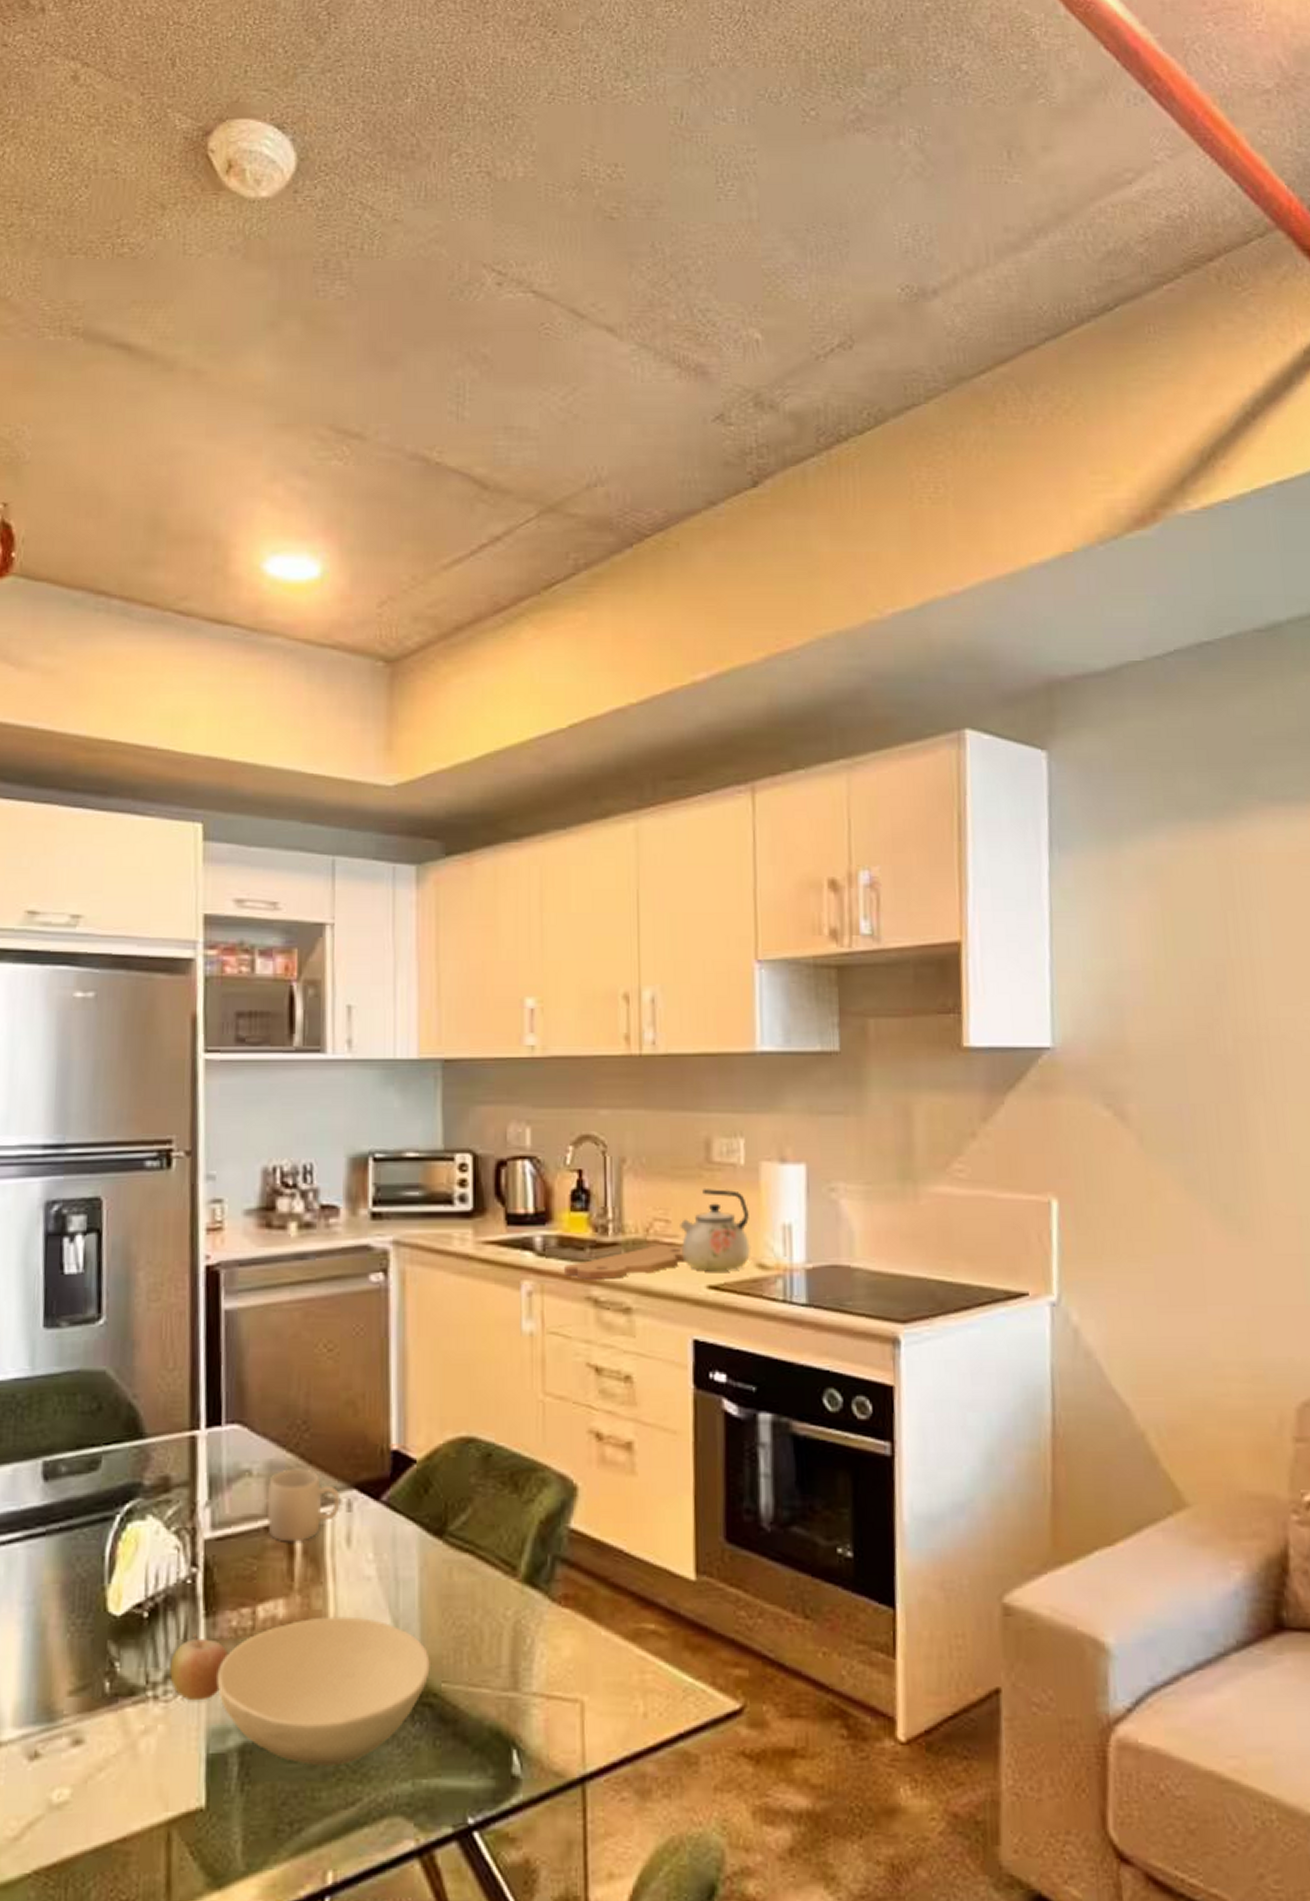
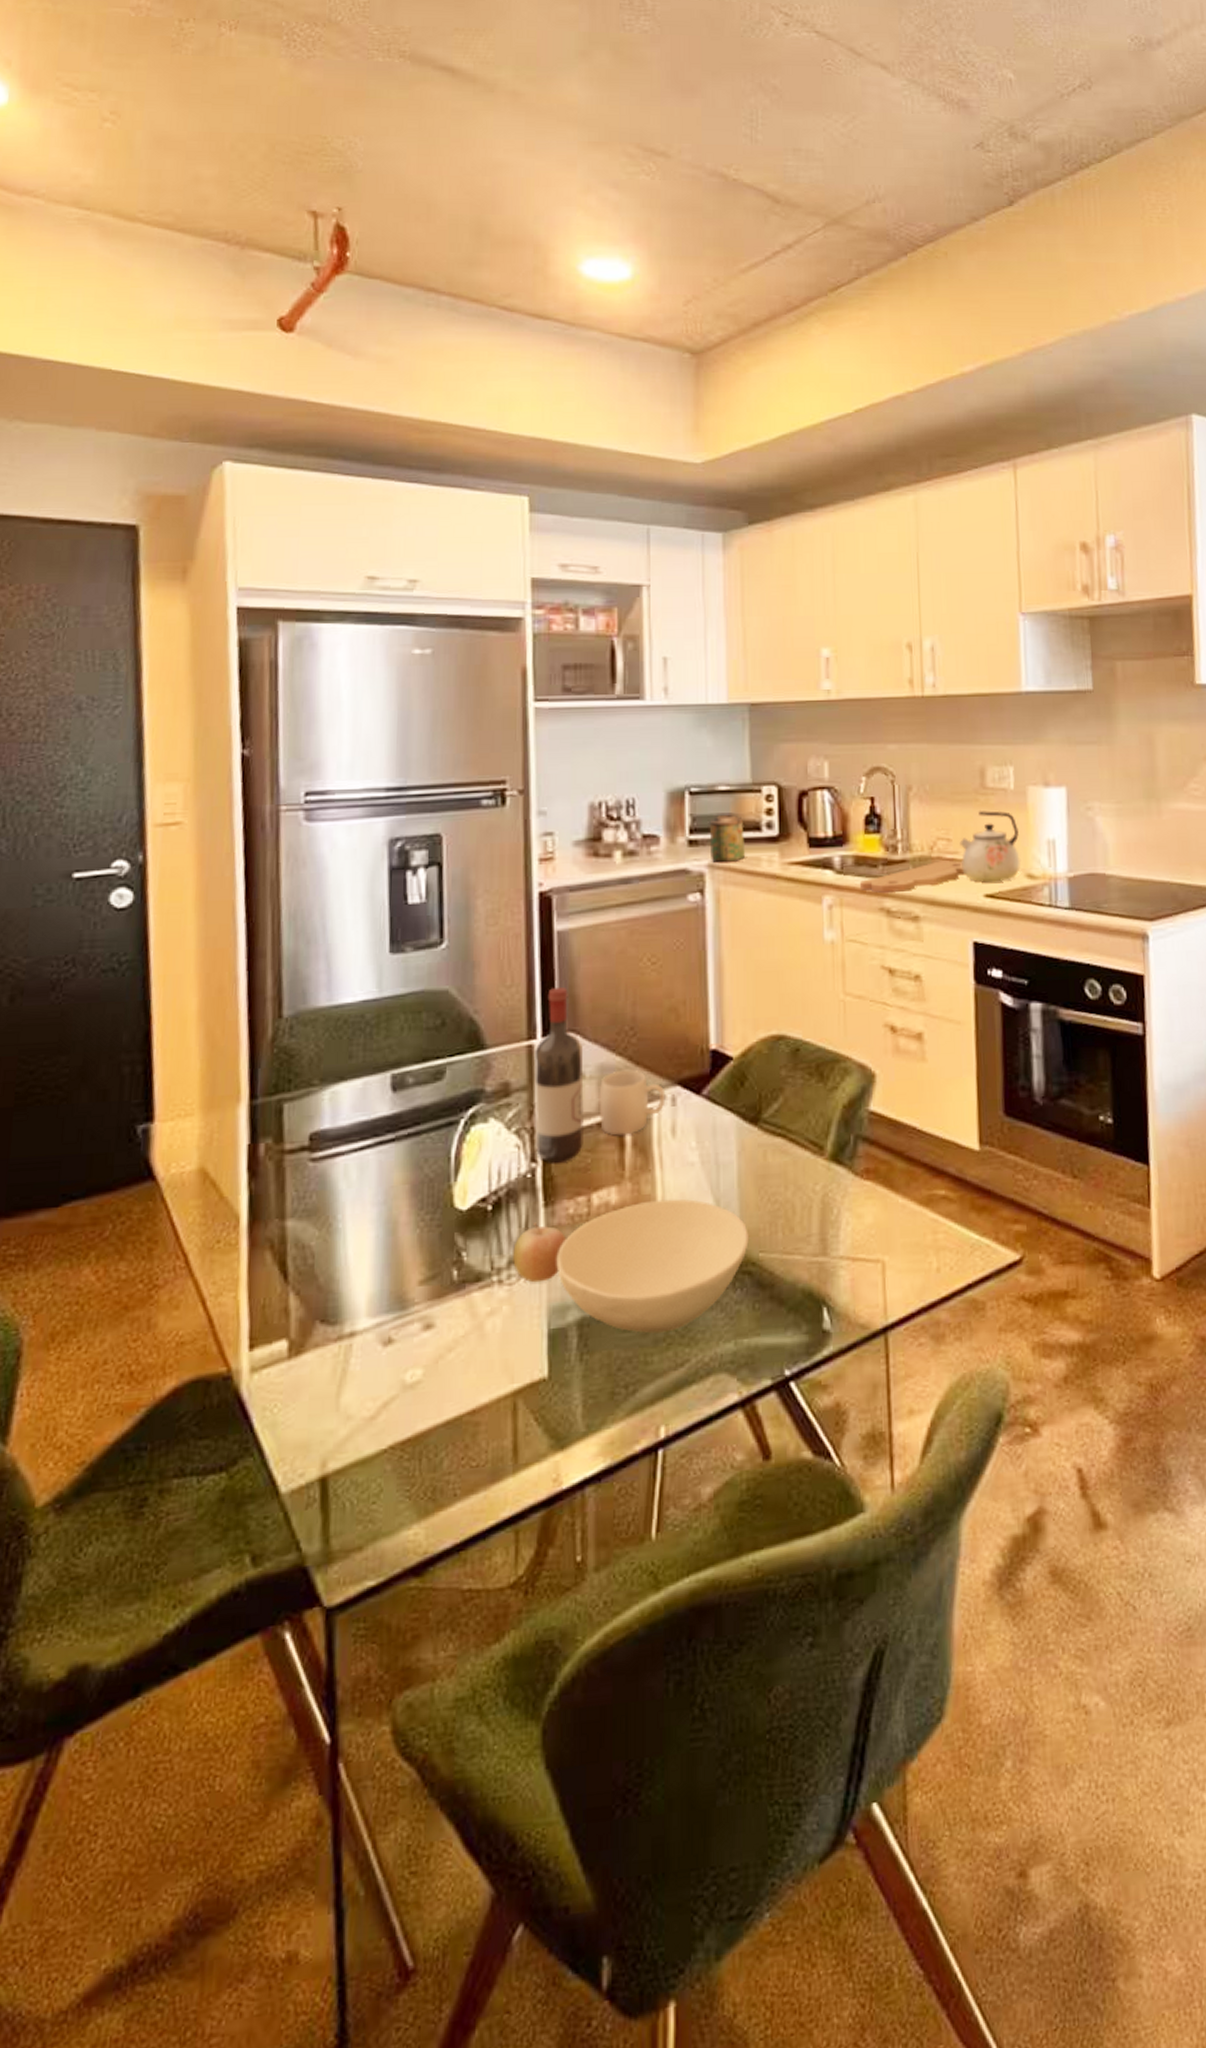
wine bottle: none [196,1373,251,1569] -> present [533,987,584,1163]
canister: none [395,1186,434,1238] -> present [709,815,745,862]

